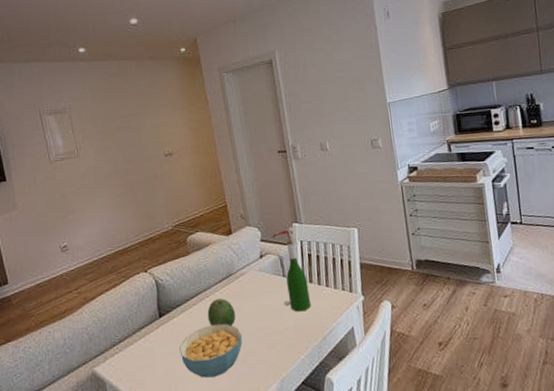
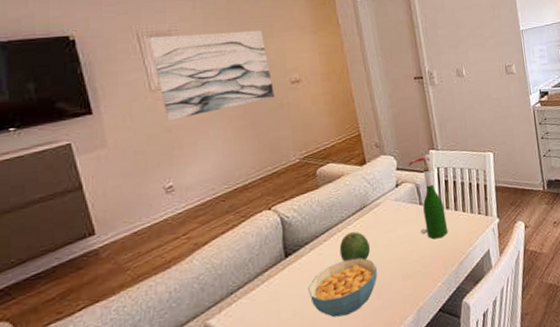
wall art: none [48,107,150,188] -> present [149,30,275,120]

